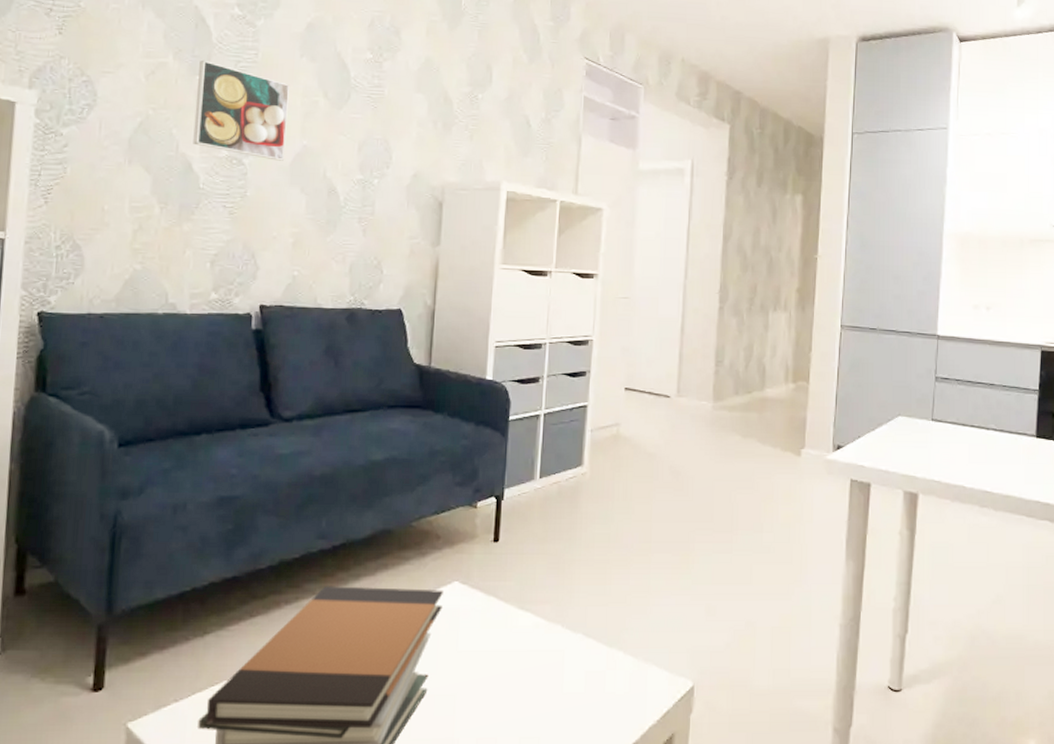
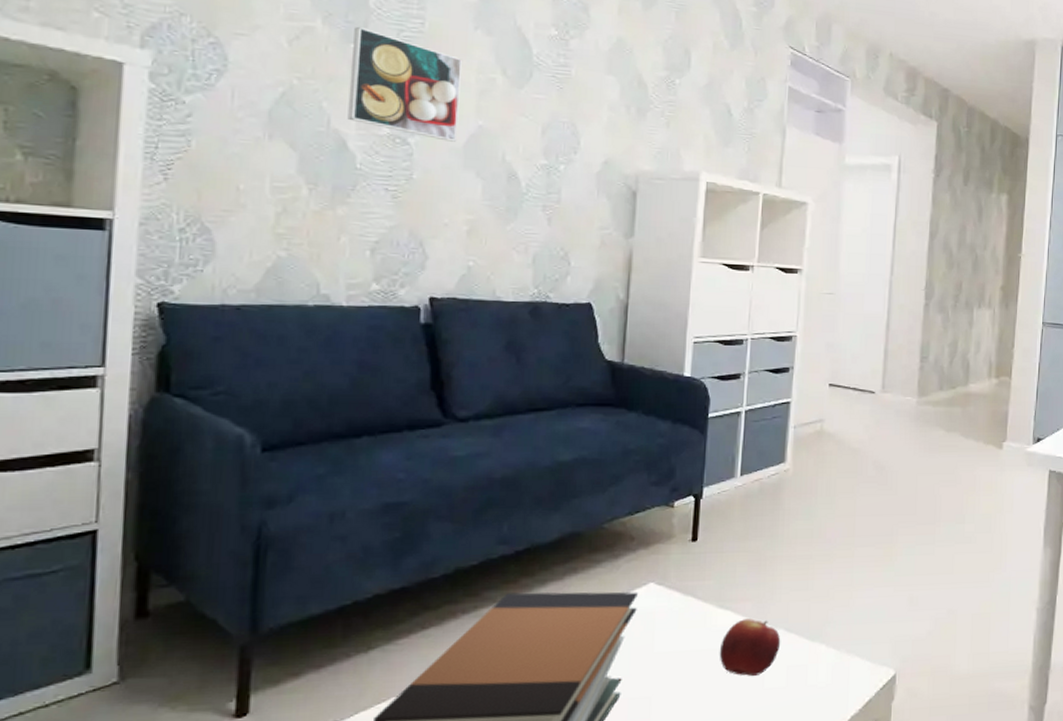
fruit: none [519,621,579,679] -> present [719,618,781,676]

